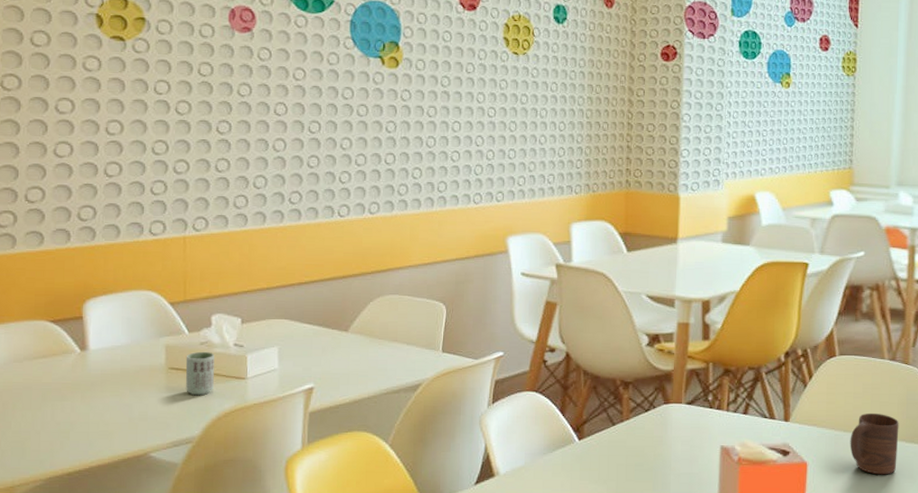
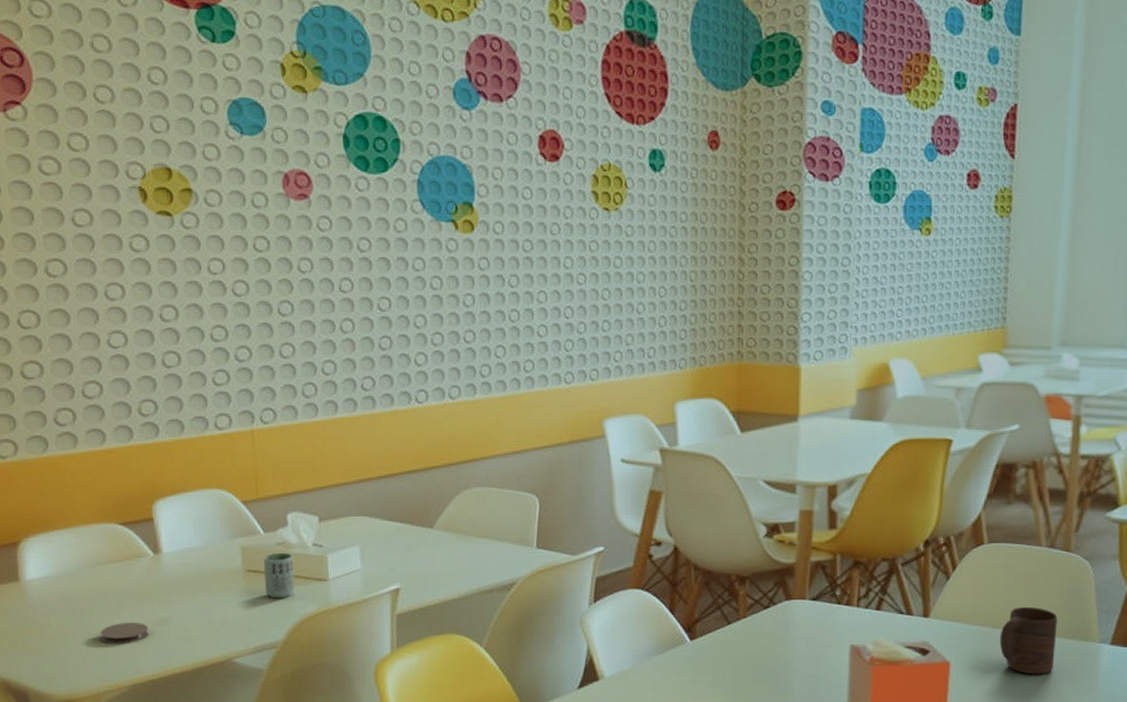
coaster: none [21,416,69,438] -> present [100,622,149,645]

